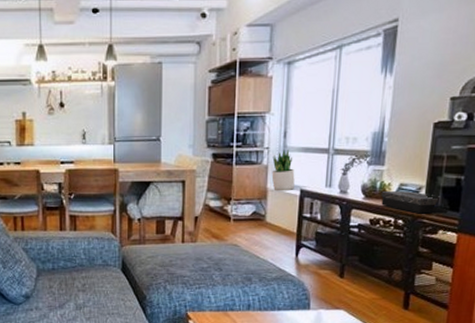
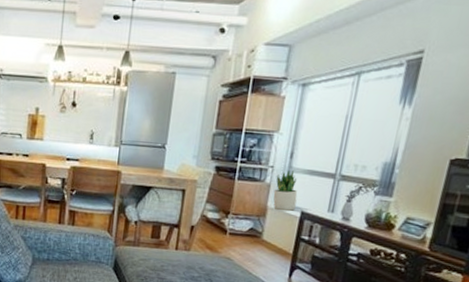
decorative box: present [381,191,448,214] -> none [384,223,456,254]

